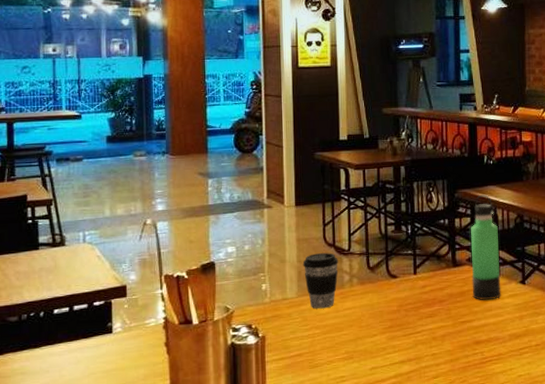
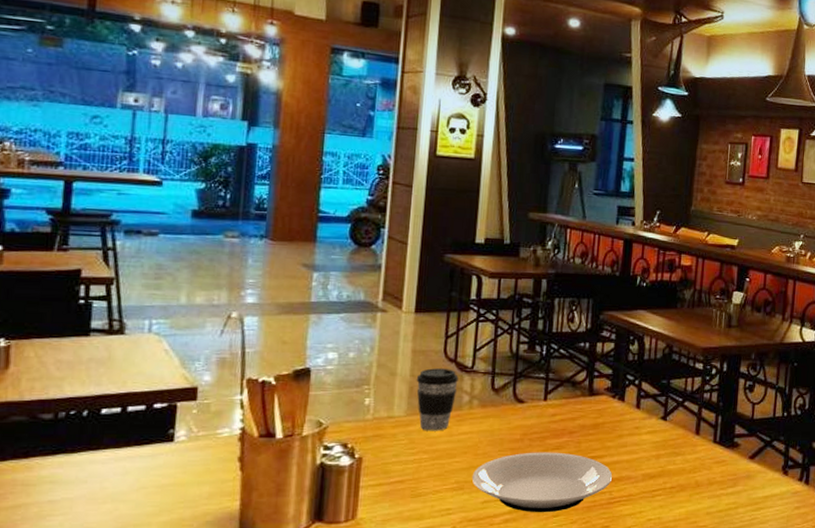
plate: none [359,319,482,376] -> present [472,452,612,513]
thermos bottle: present [471,194,501,301] -> none [607,318,644,436]

